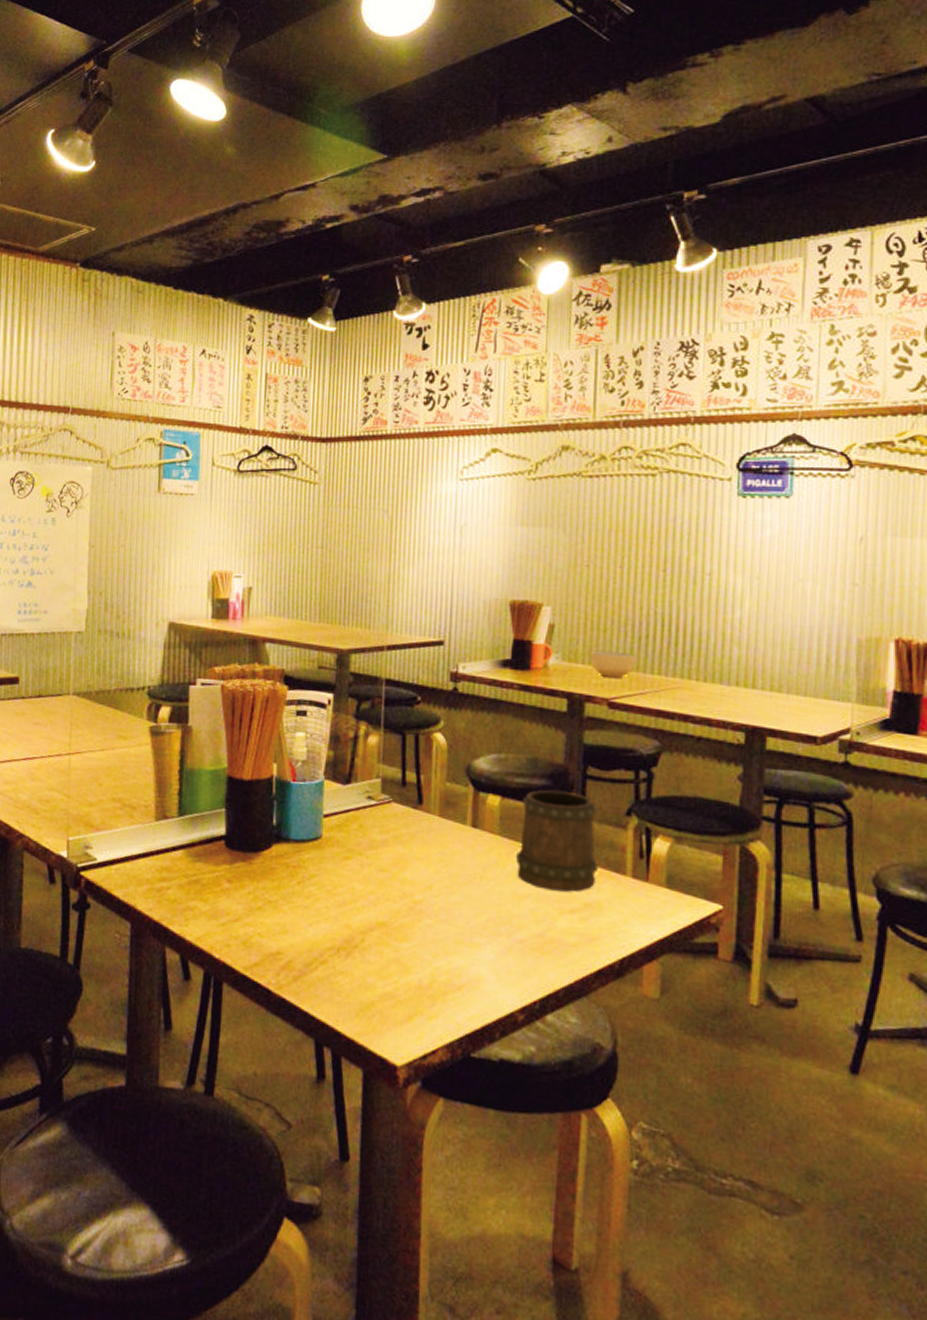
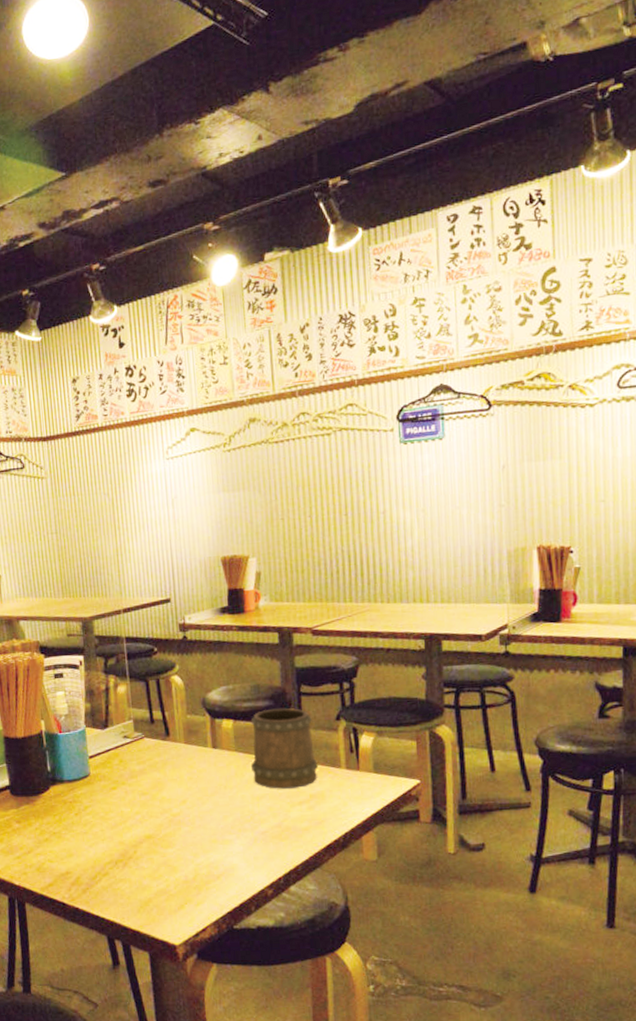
bowl: present [590,650,636,678] -> none [292,587,330,610]

